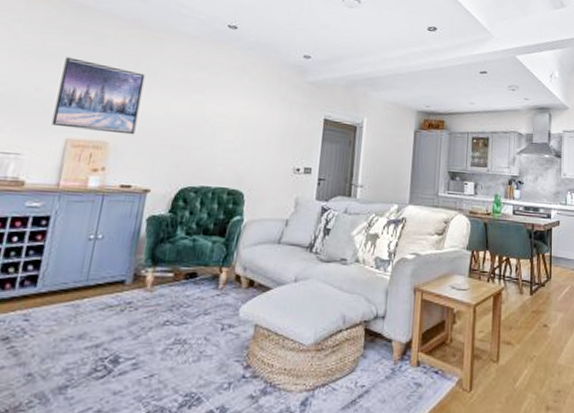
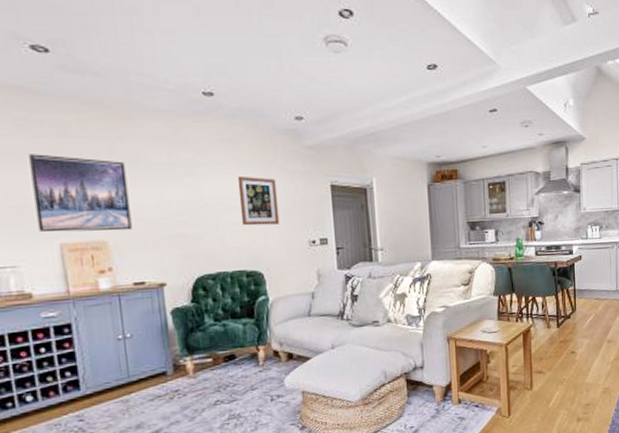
wall art: none [235,99,275,149] -> present [237,175,280,226]

